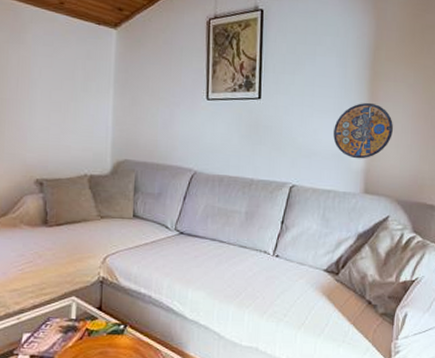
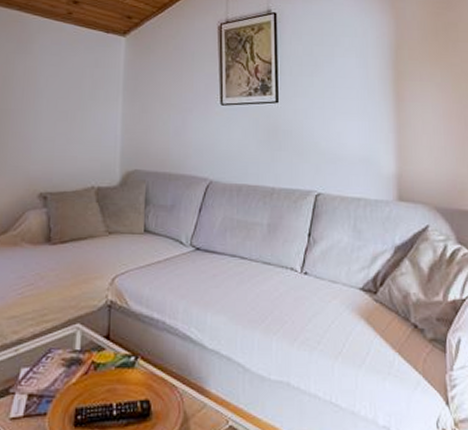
manhole cover: present [333,102,393,159] -> none [359,103,424,164]

